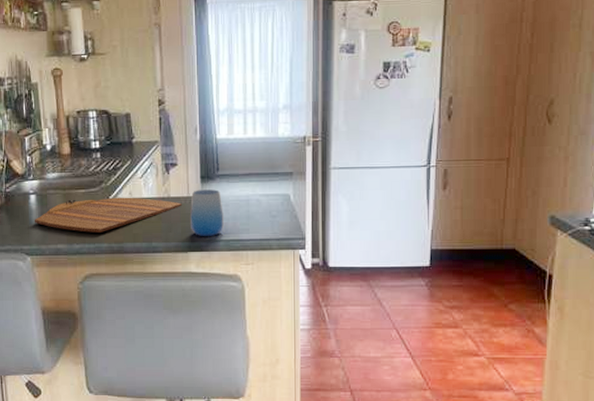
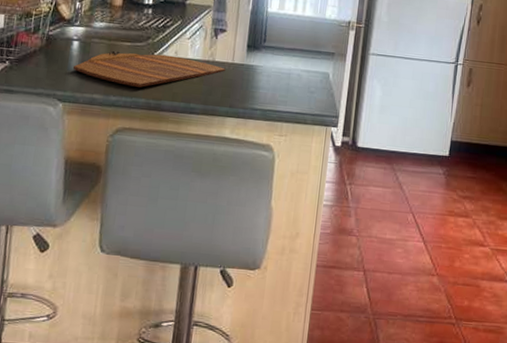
cup: present [189,189,224,236] -> none [230,57,265,104]

